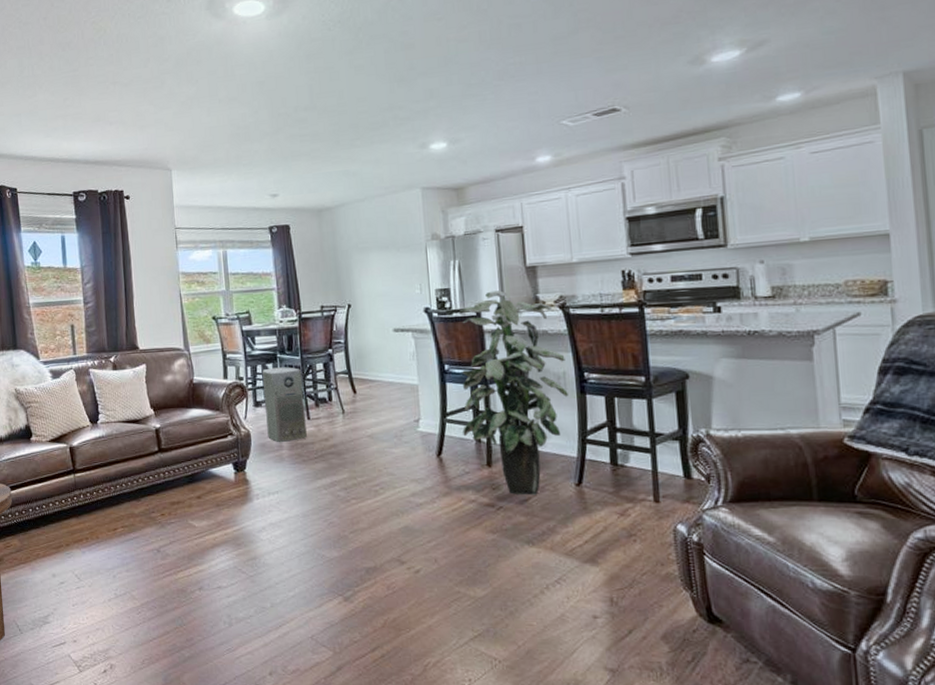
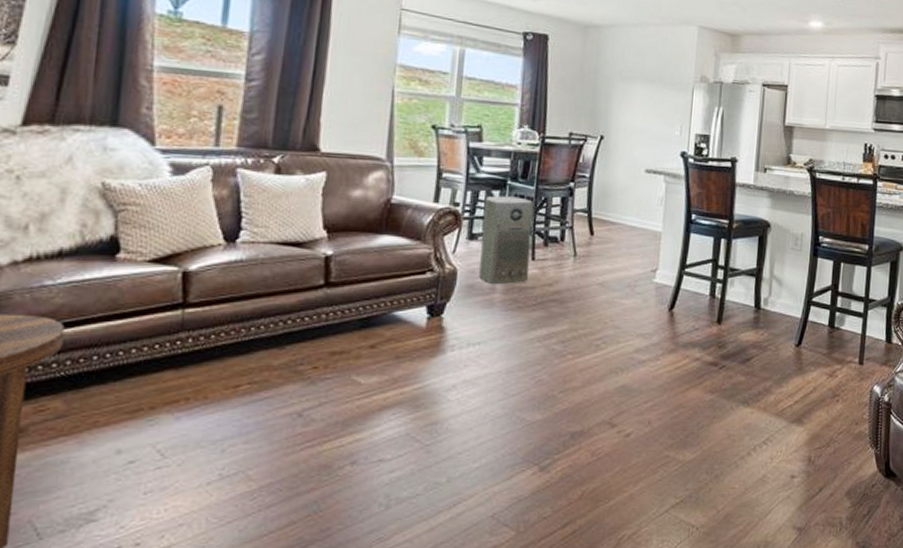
indoor plant: present [459,290,568,495] -> none [699,144,805,355]

